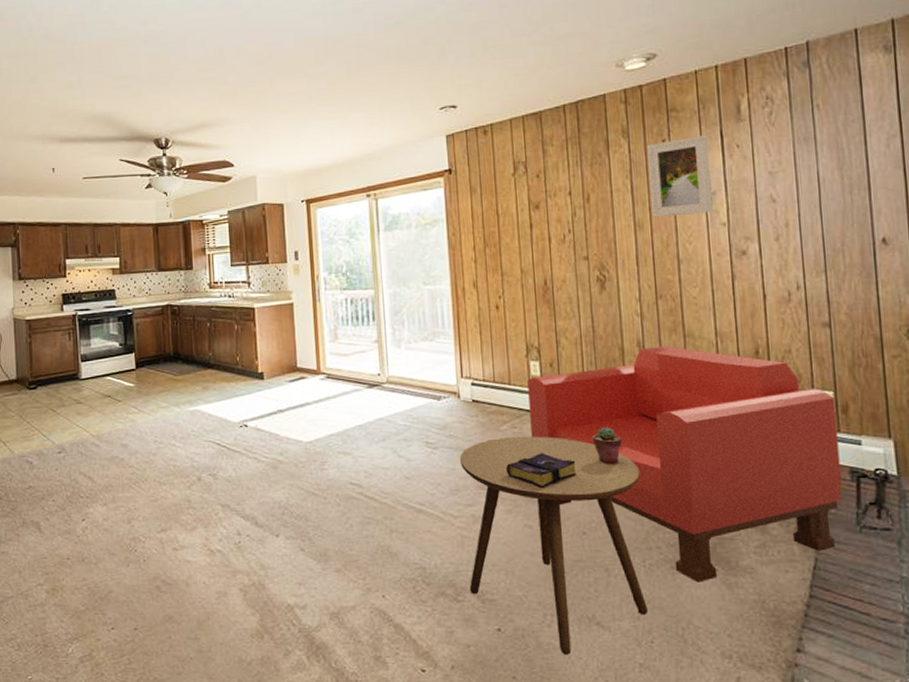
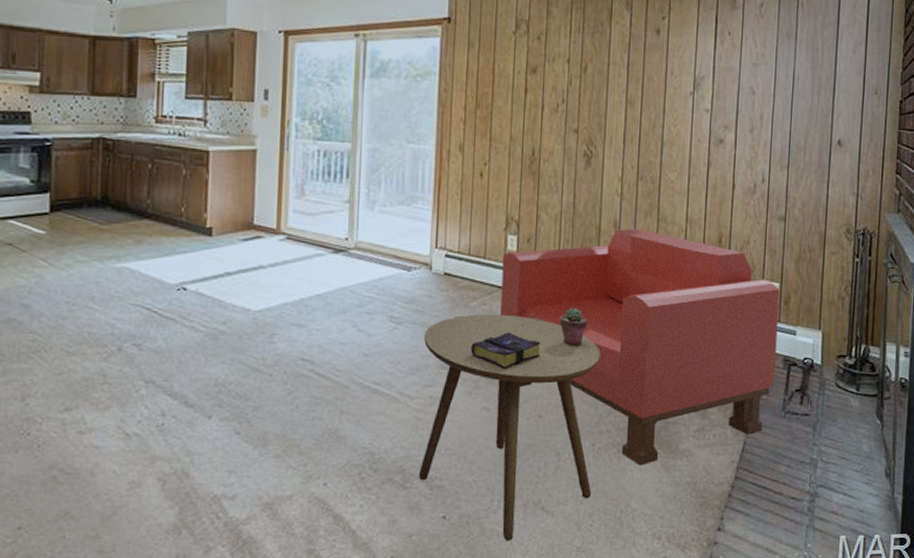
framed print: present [647,135,713,218] -> none [644,18,704,98]

